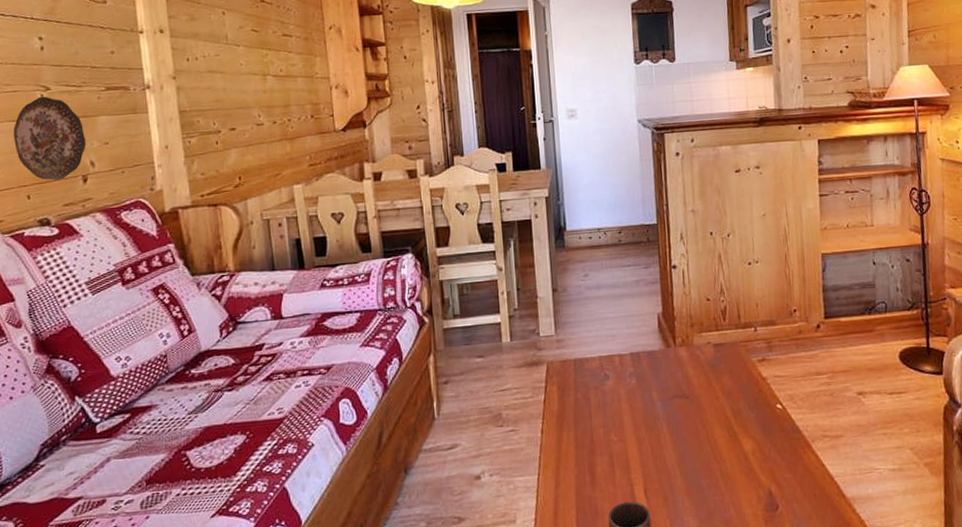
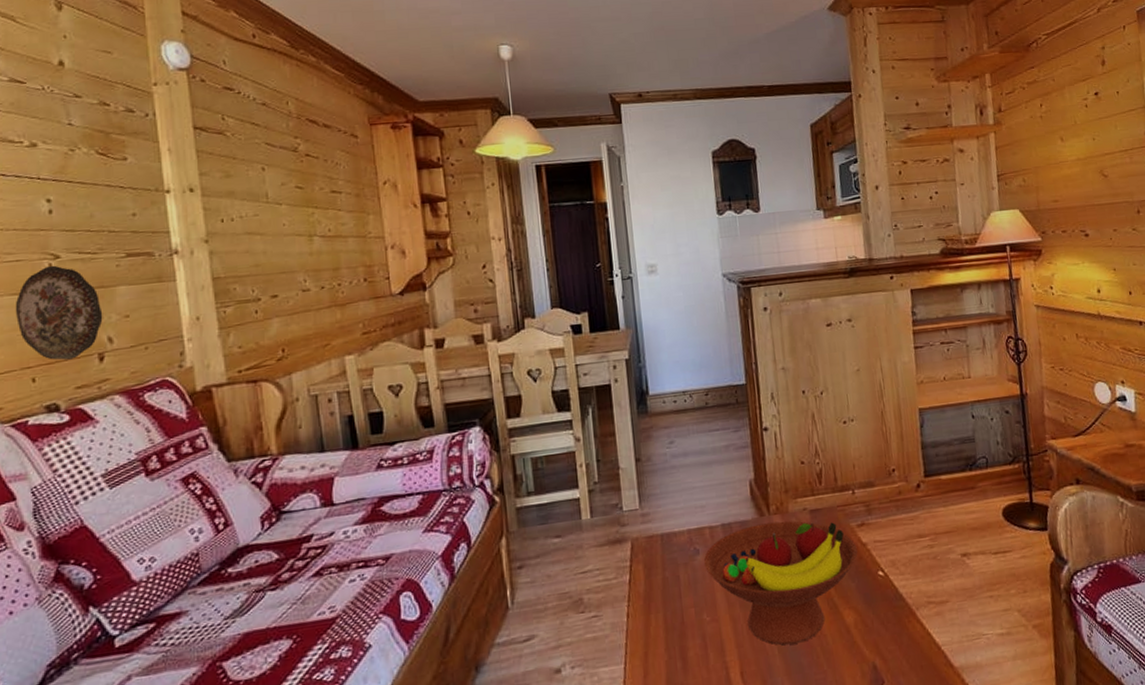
fruit bowl: none [613,353,758,468] -> present [703,521,858,646]

